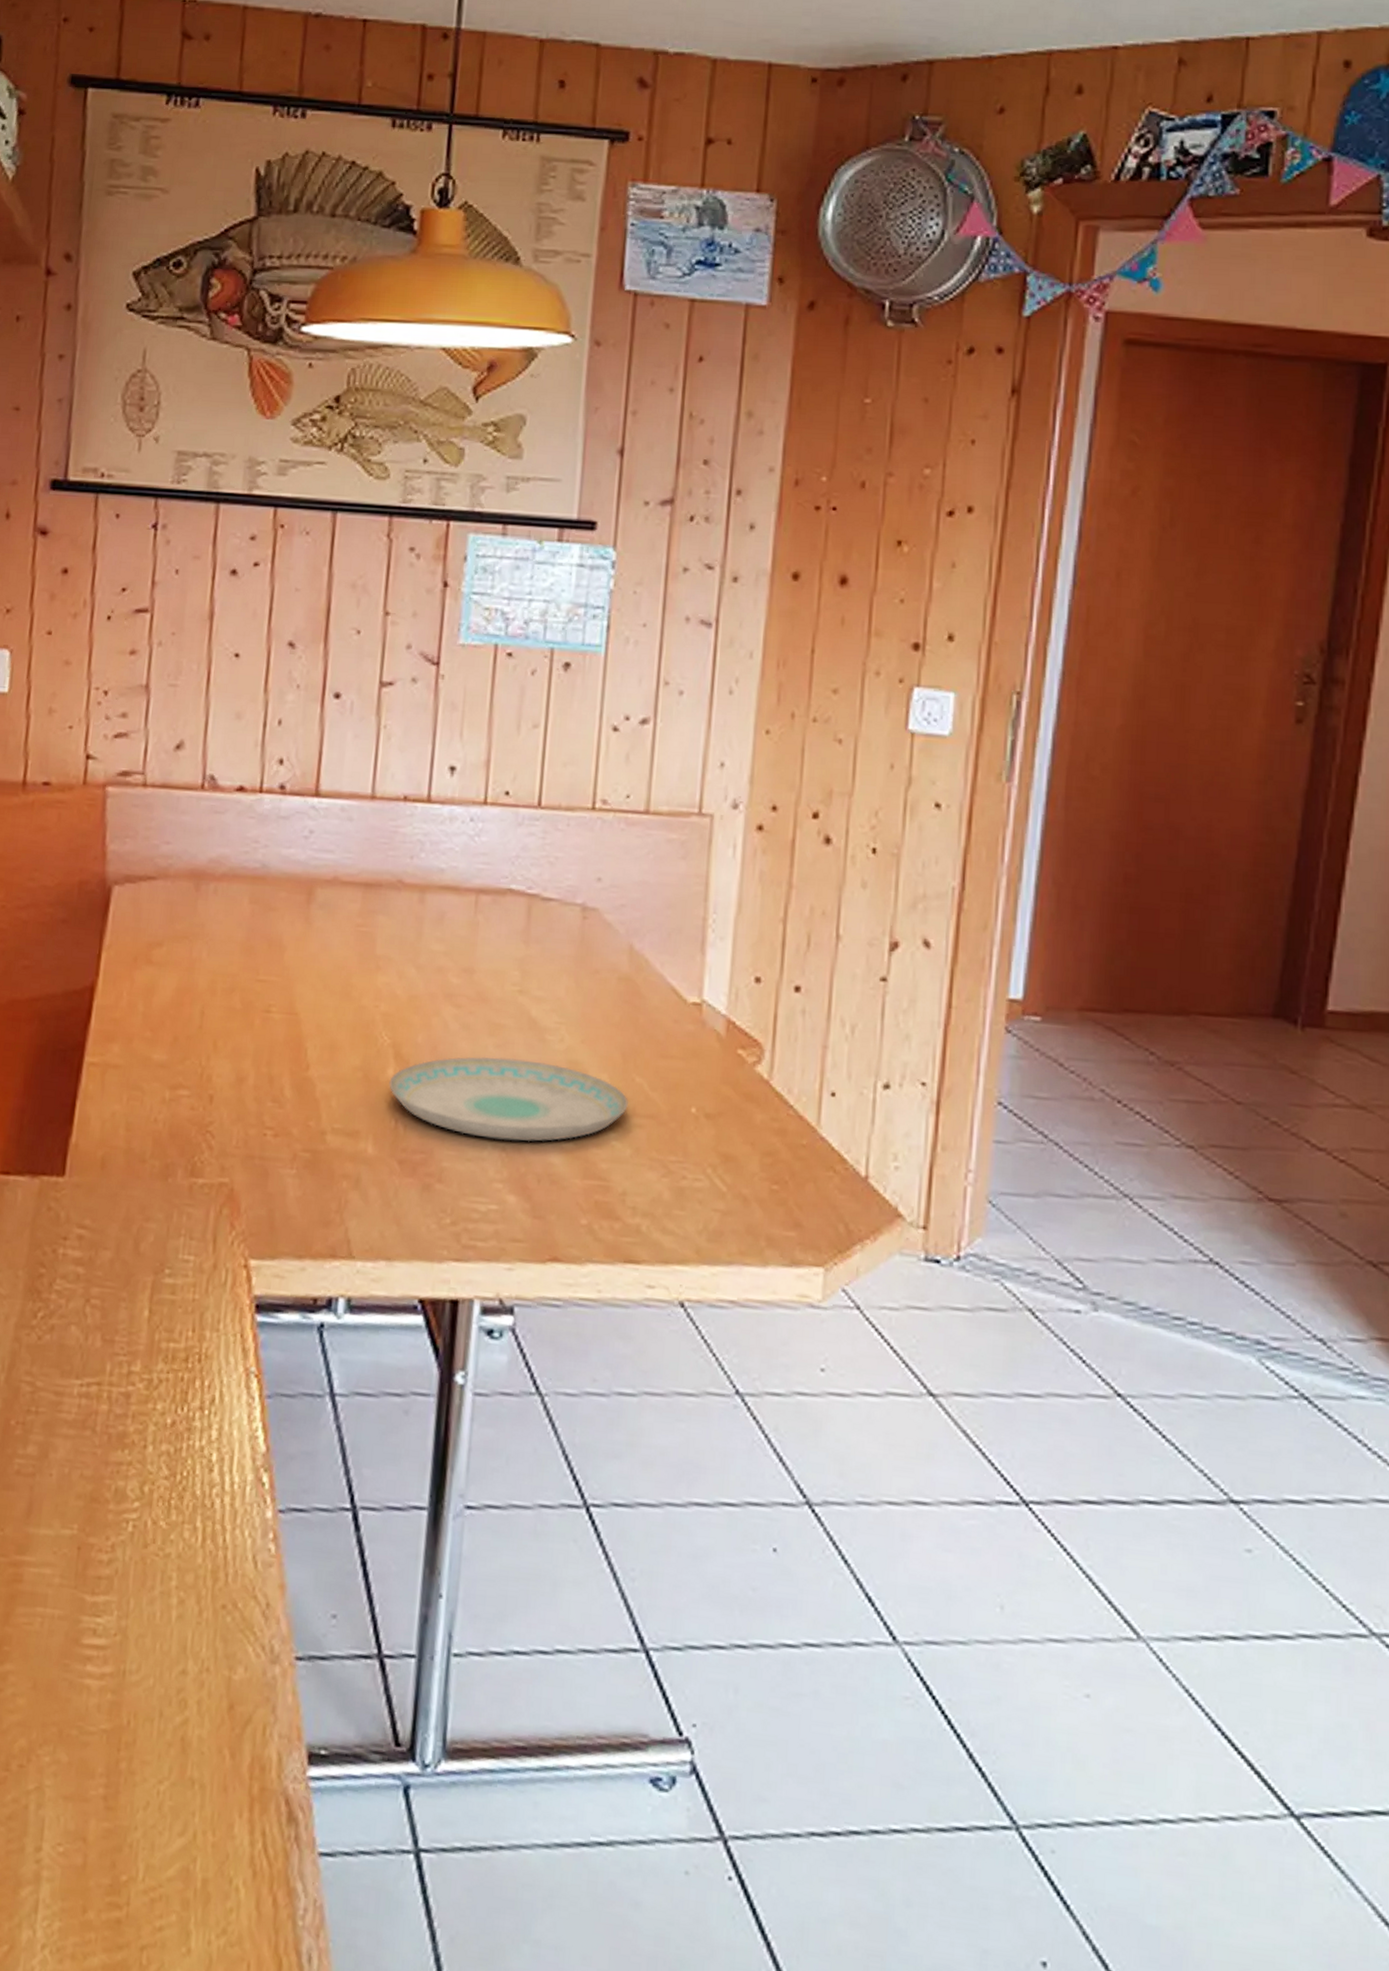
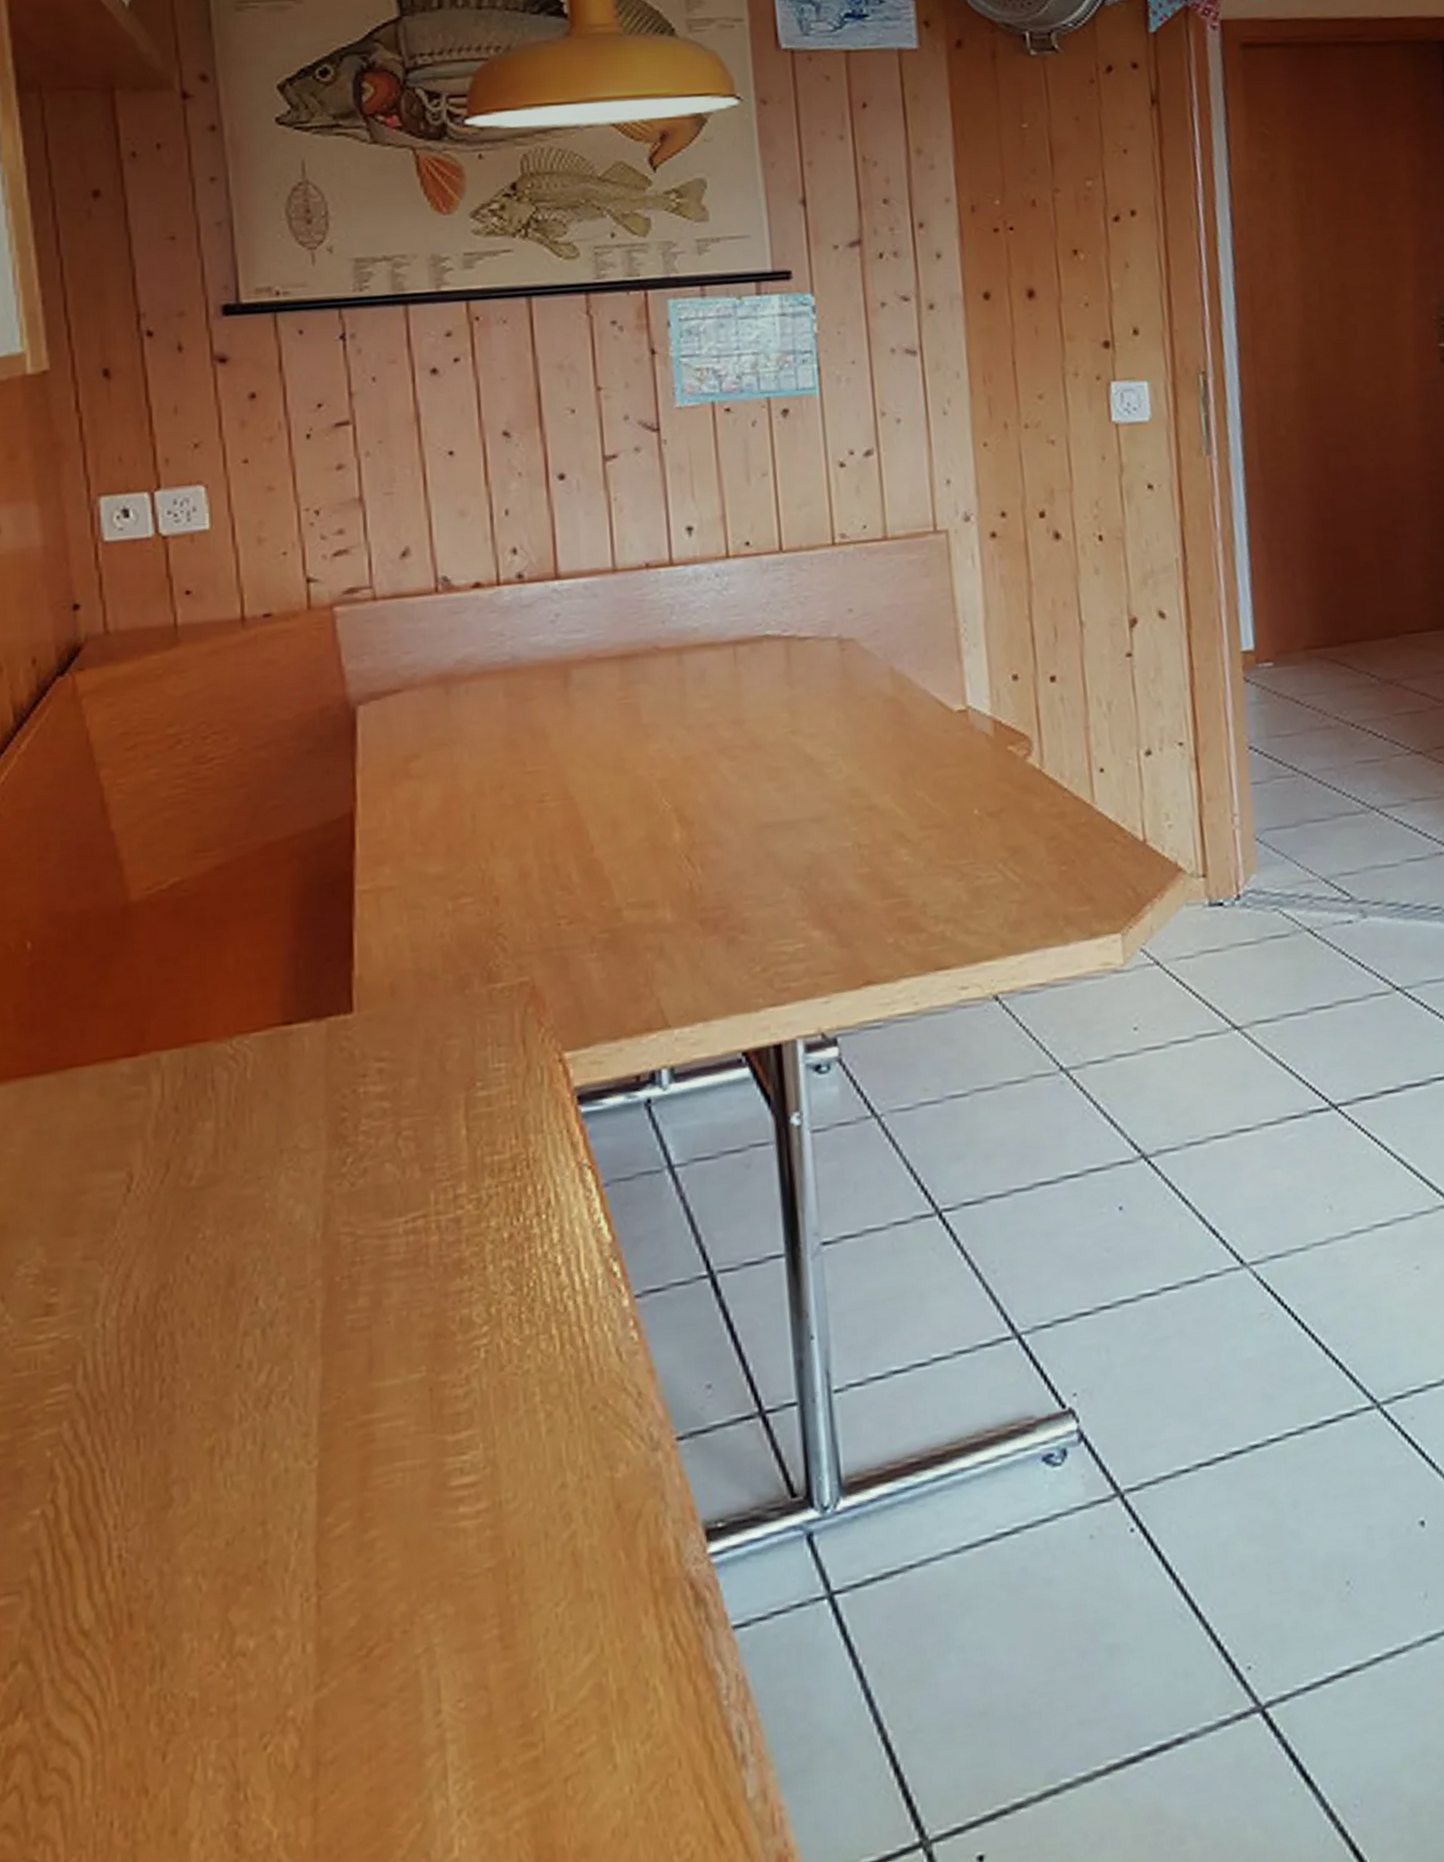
plate: present [389,1056,628,1142] -> none [677,795,914,882]

